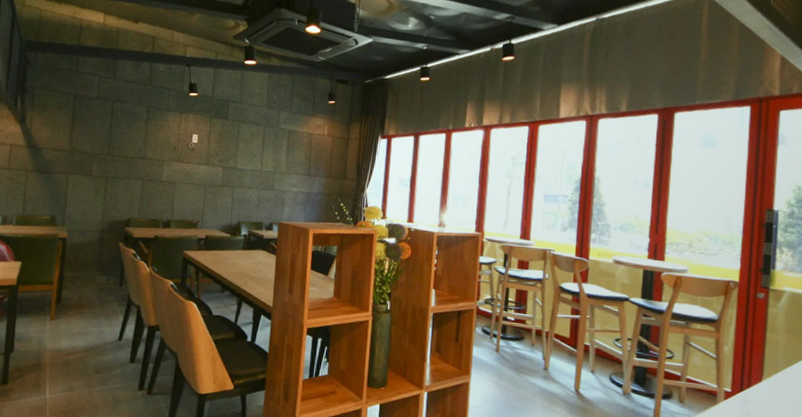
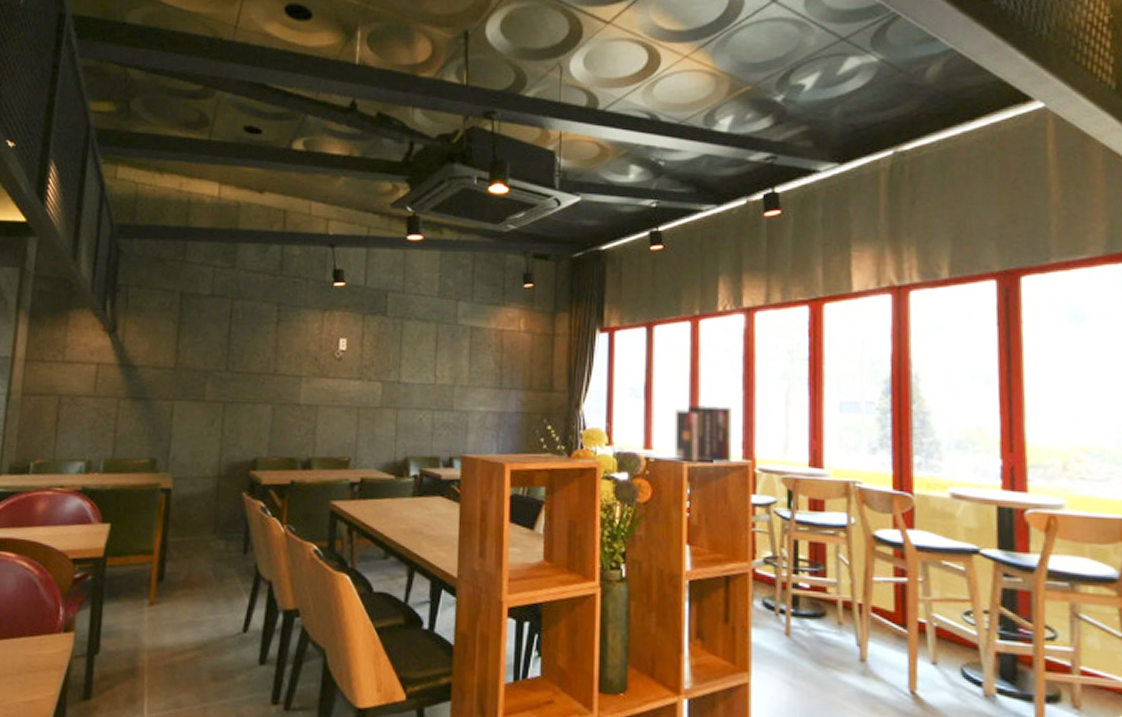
books: none [428,193,470,234] -> present [674,405,732,464]

